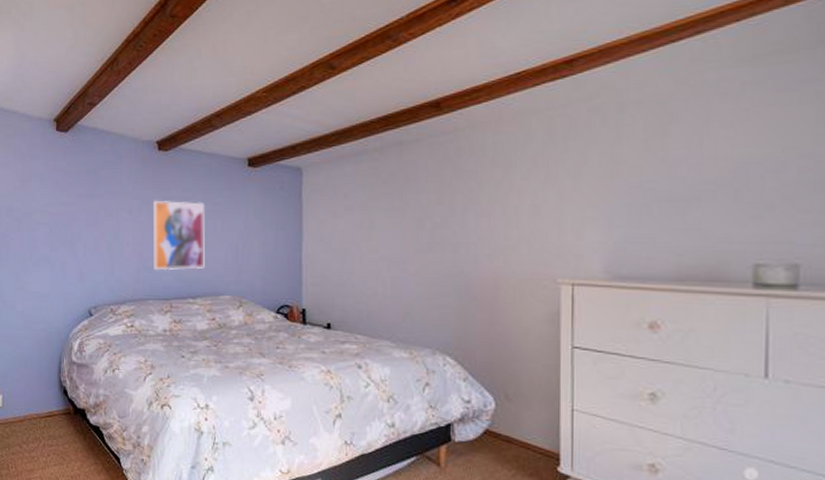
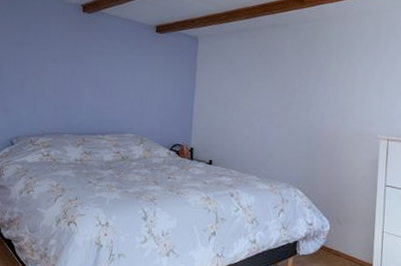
wall art: present [153,200,205,271] -> none [71,52,118,112]

